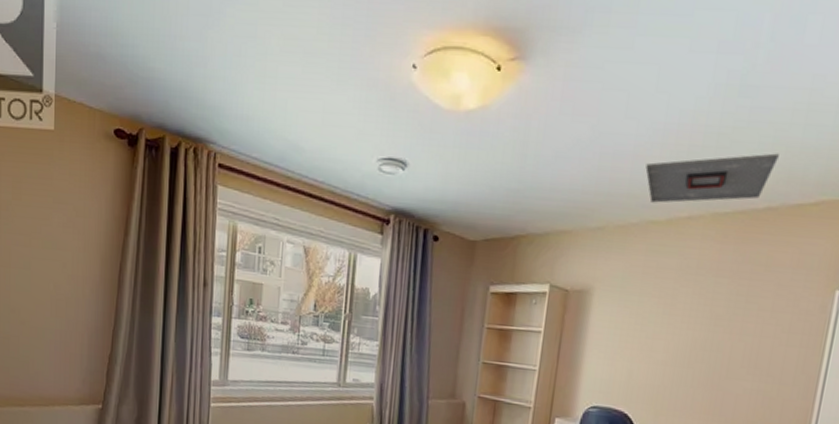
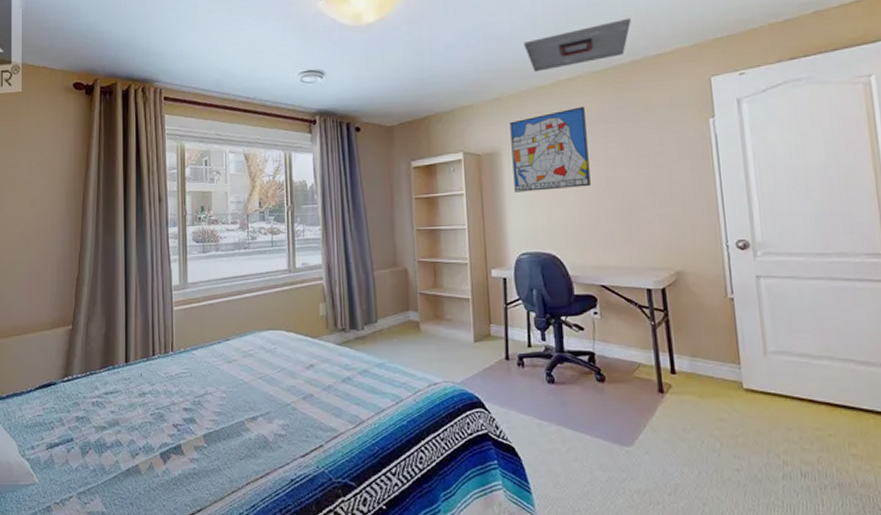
wall art: none [598,252,698,346] -> present [510,106,591,192]

